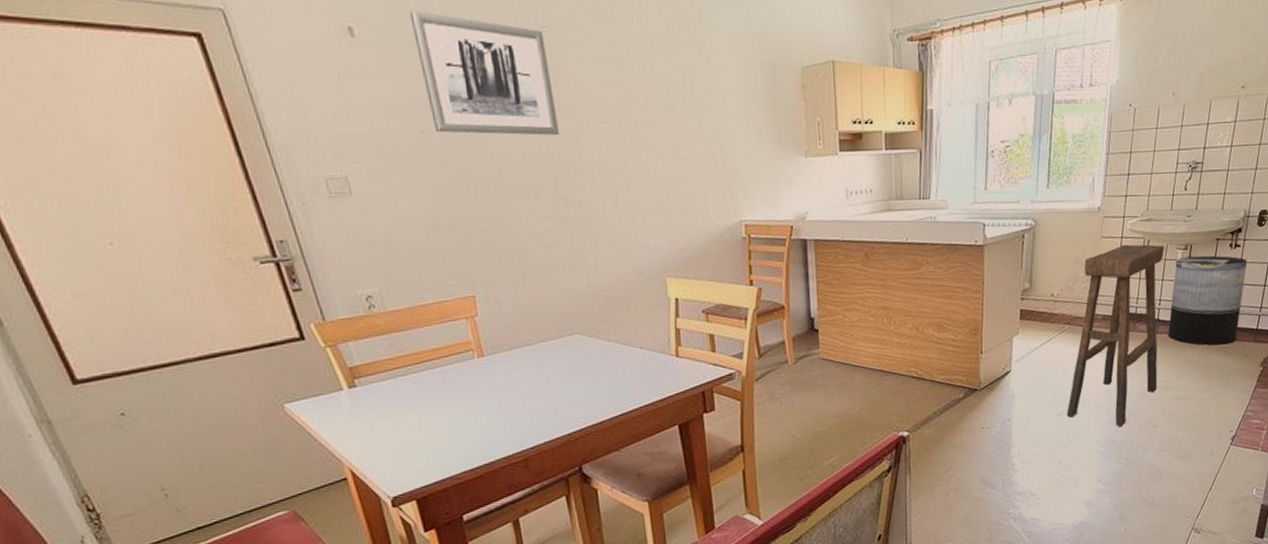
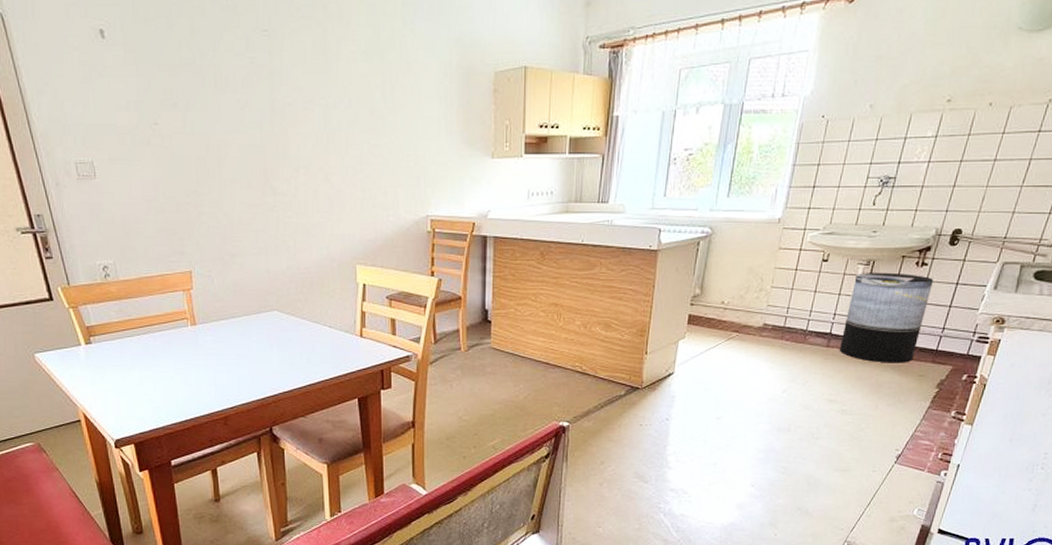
wall art: present [409,10,559,136] -> none [151,15,271,130]
stool: present [1067,244,1164,427] -> none [726,257,845,435]

